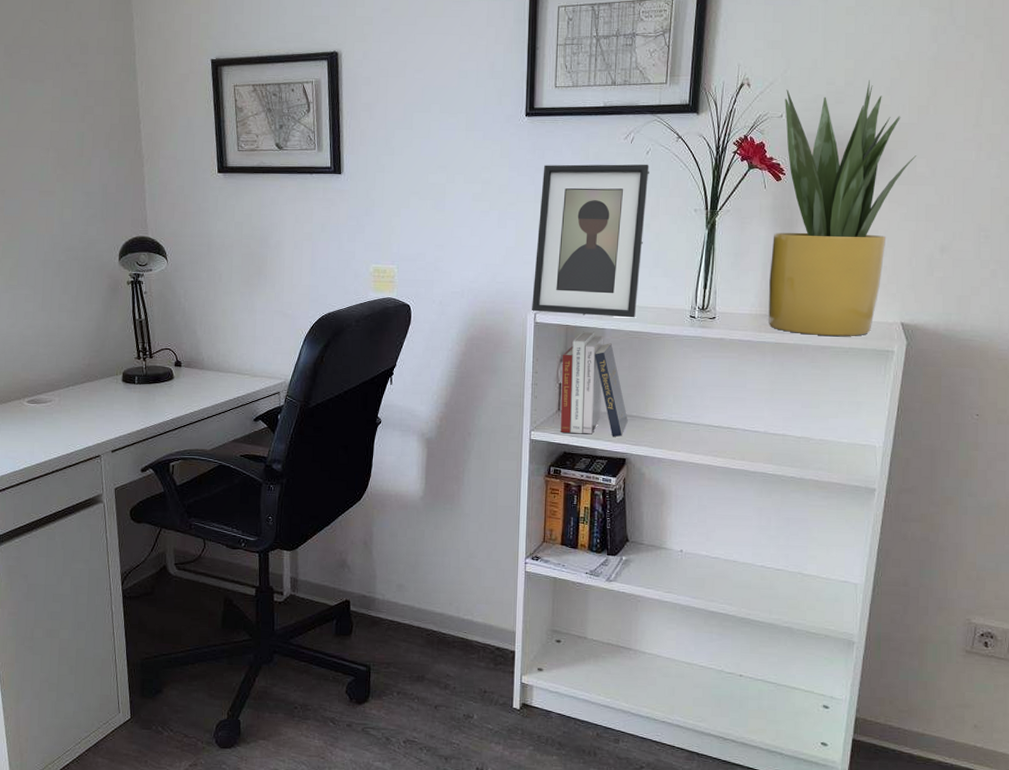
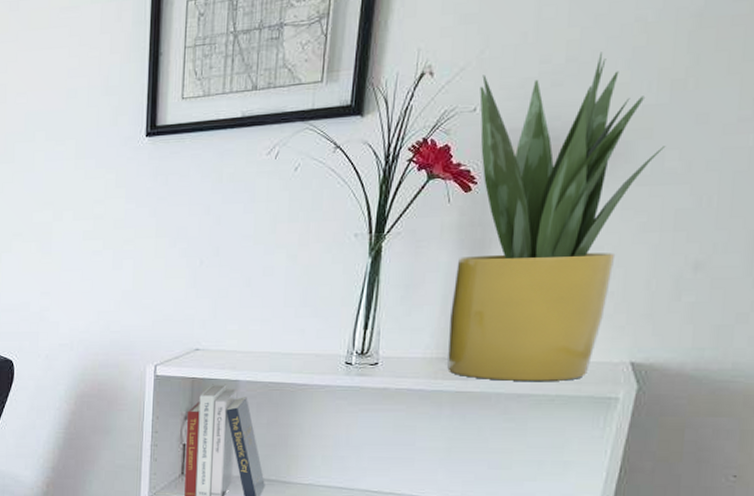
picture frame: present [532,164,649,318] -> none [152,182,298,367]

